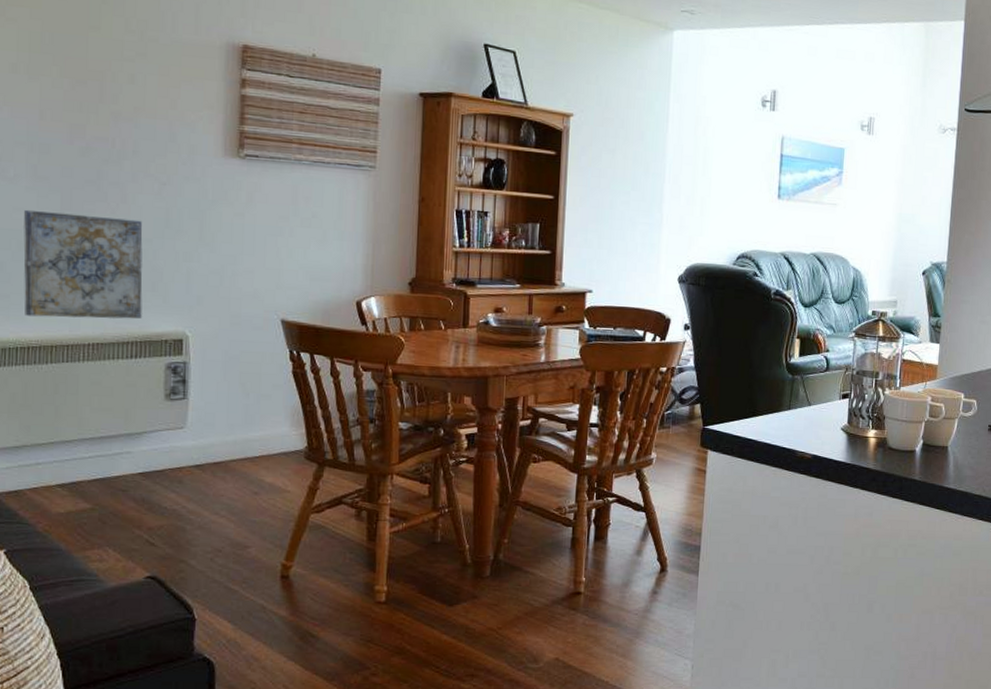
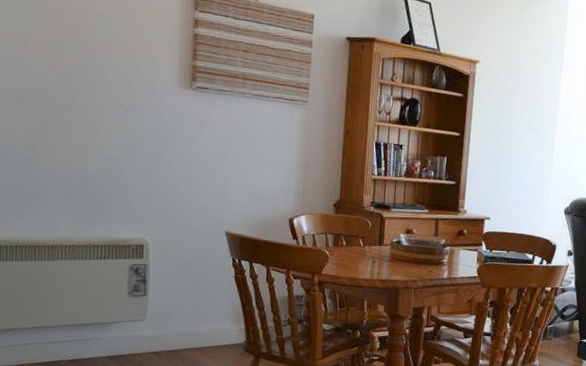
wall art: present [23,209,143,319] -> none [12,127,111,226]

